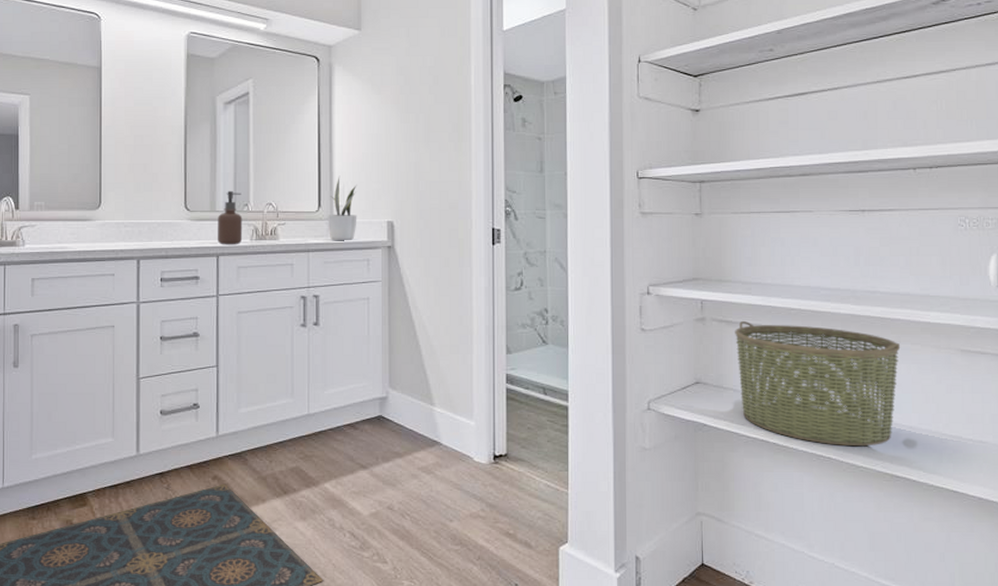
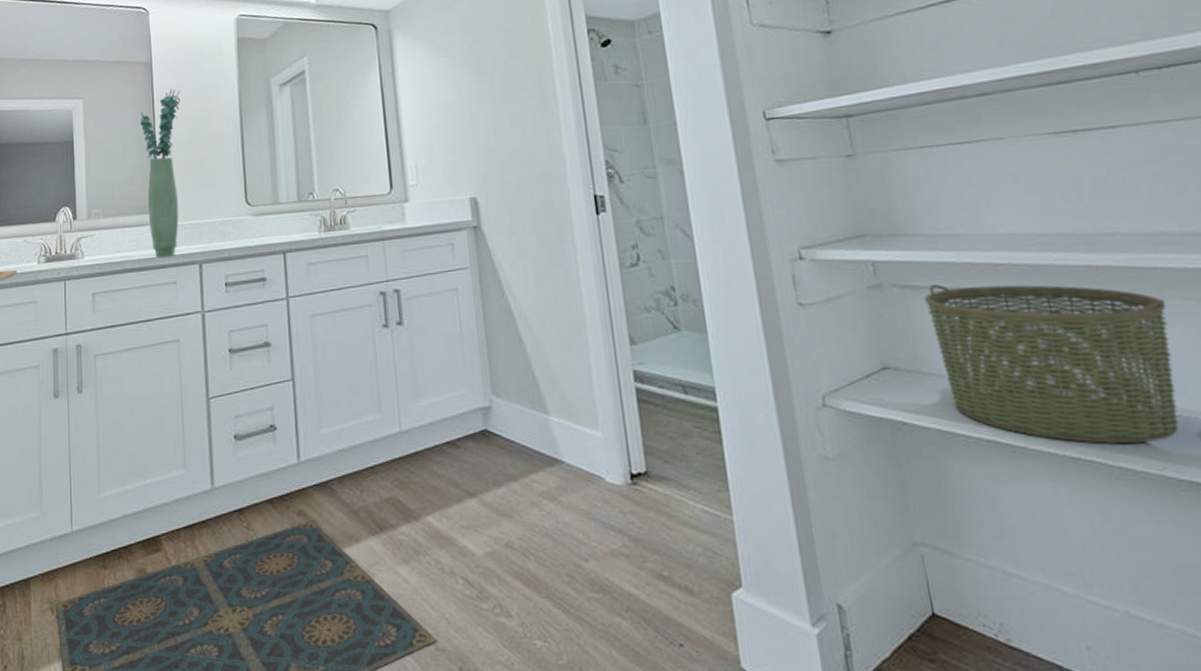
vase: none [87,95,128,252] -> present [140,88,181,258]
soap dispenser: present [218,190,243,245] -> none [281,178,310,241]
potted plant: present [327,175,357,241] -> none [401,151,436,226]

